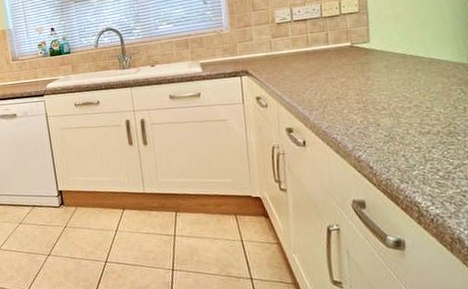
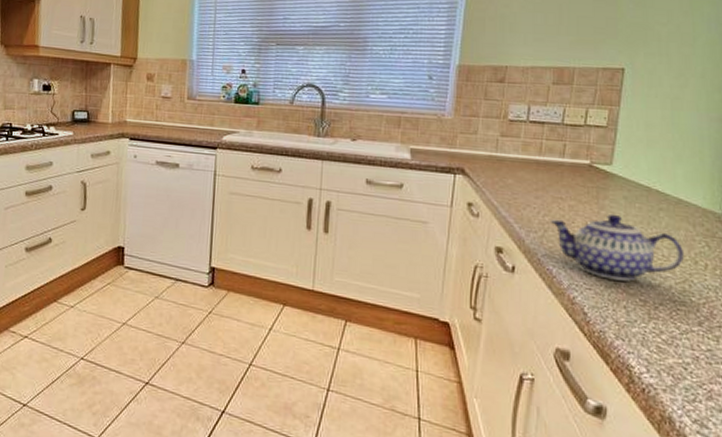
teapot: none [327,81,445,136] -> present [550,213,684,282]

